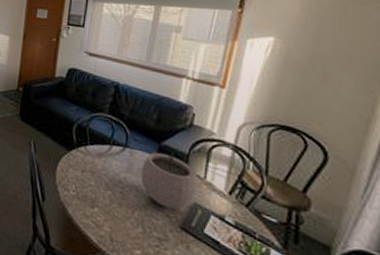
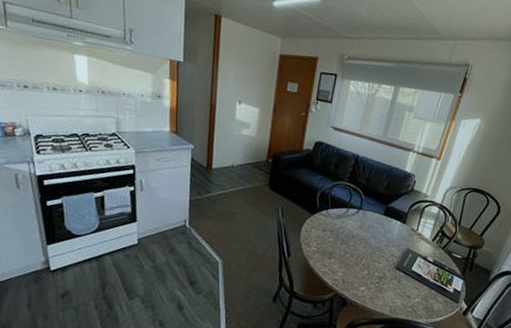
plant pot: present [141,148,197,210] -> none [370,209,411,255]

